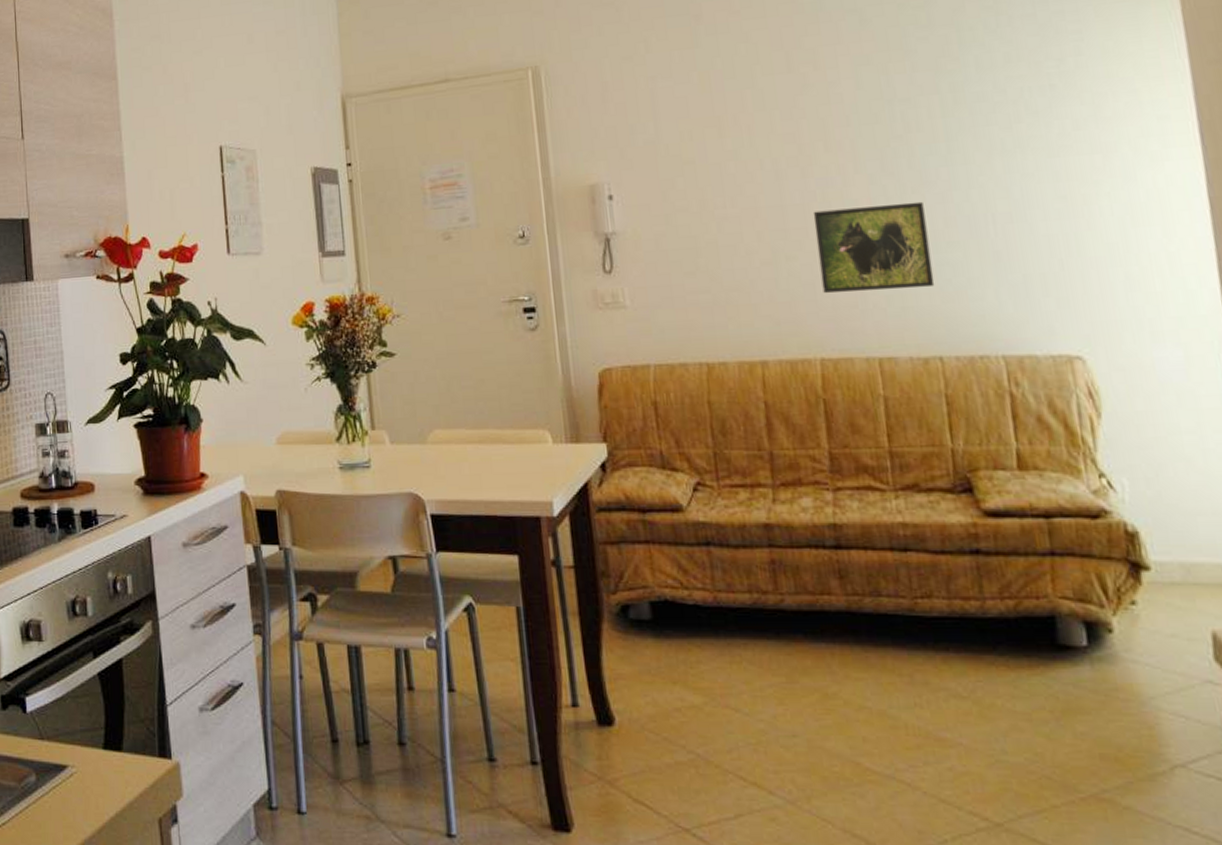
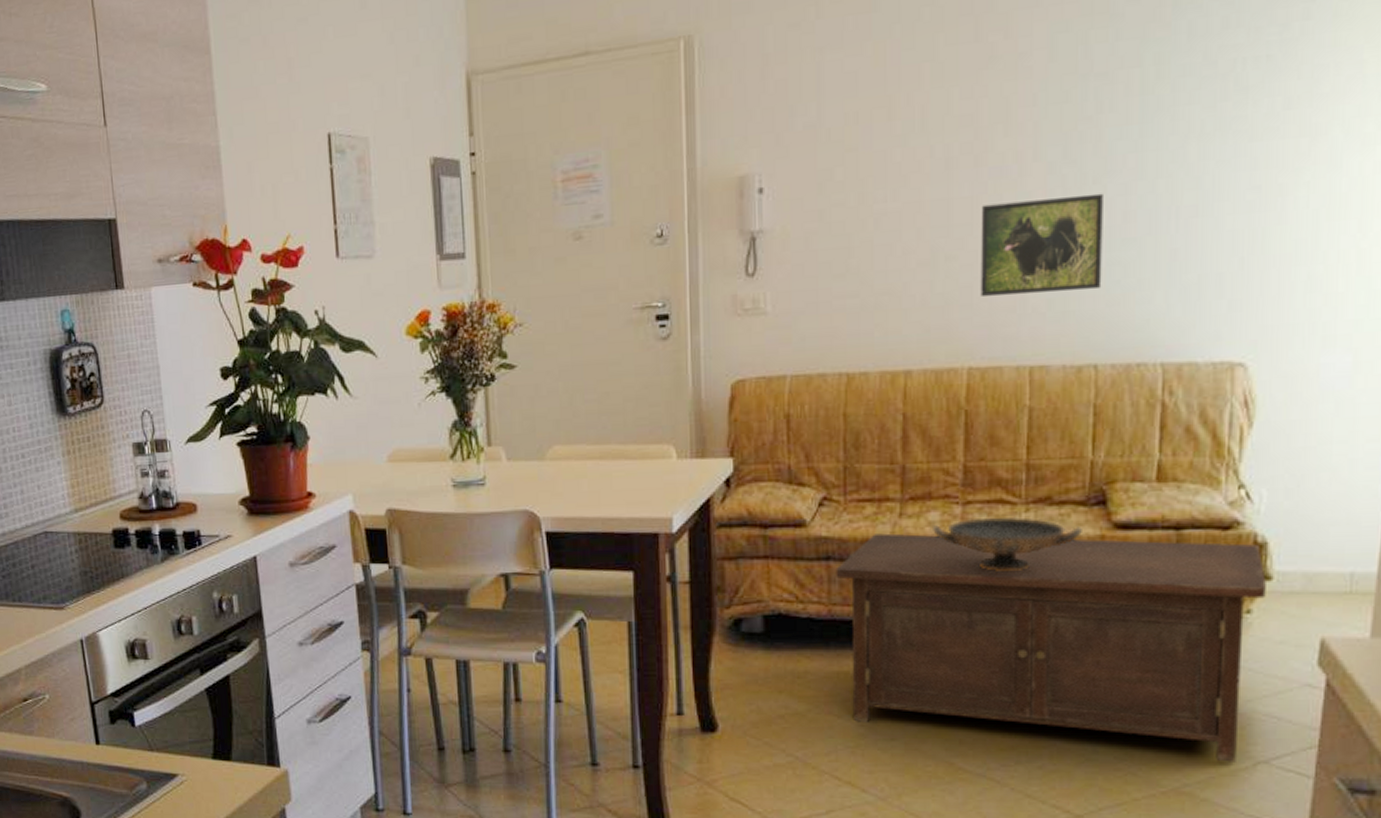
cabinet: none [716,519,1152,766] -> present [836,533,1266,762]
decorative bowl: none [806,503,954,558] -> present [931,516,1082,571]

